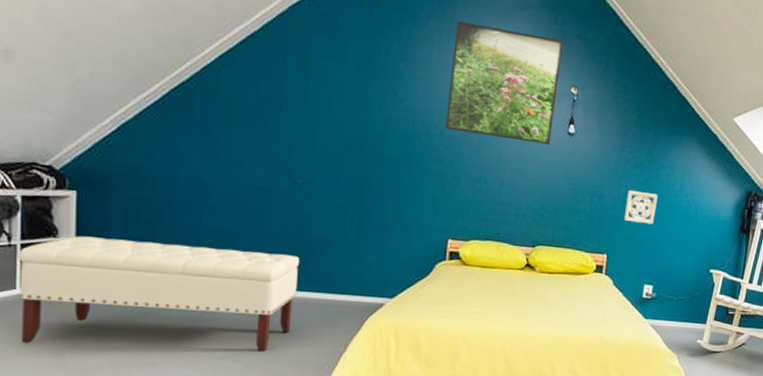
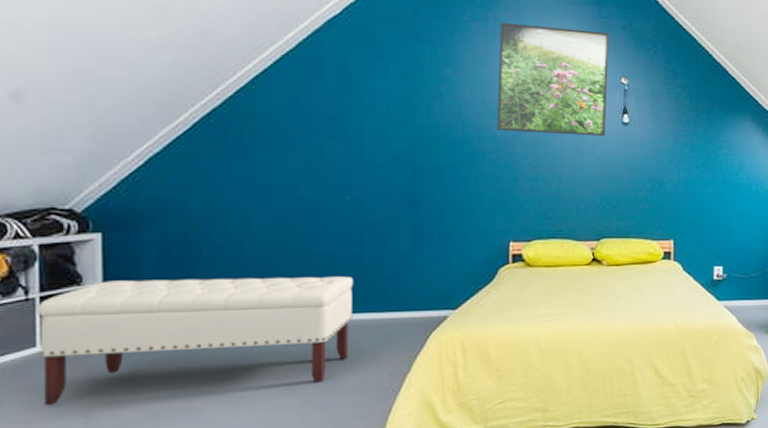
wall ornament: present [623,189,658,225] -> none [686,173,718,205]

